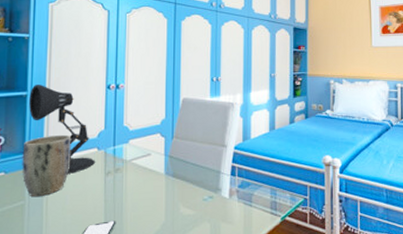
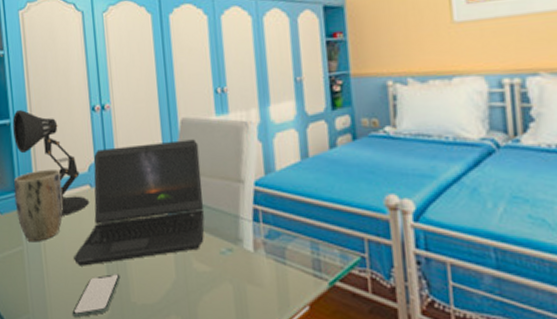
laptop computer: none [75,114,194,216] -> present [74,139,205,266]

